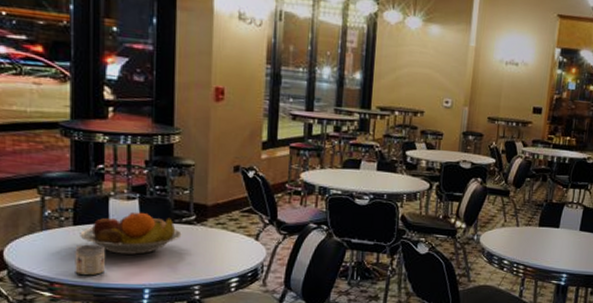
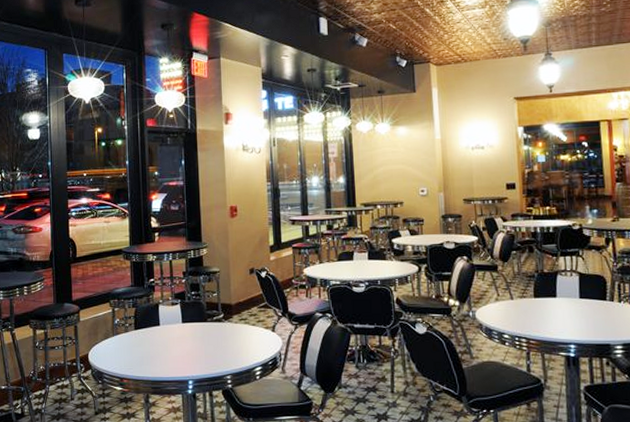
mug: present [75,244,105,276] -> none [137,344,159,372]
fruit bowl: present [80,211,182,255] -> none [140,315,214,351]

